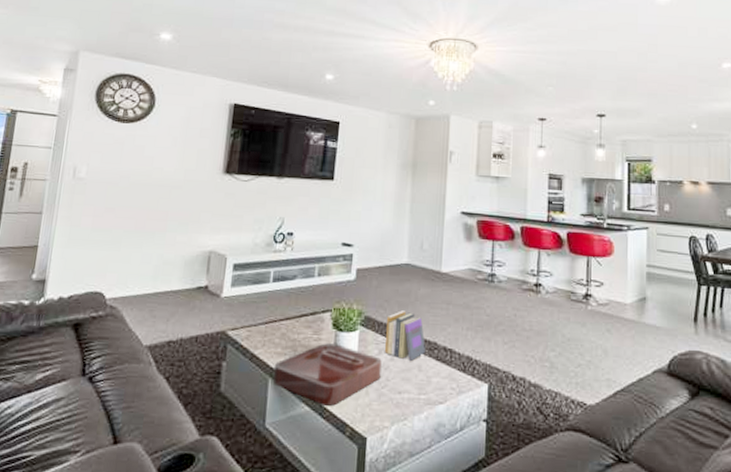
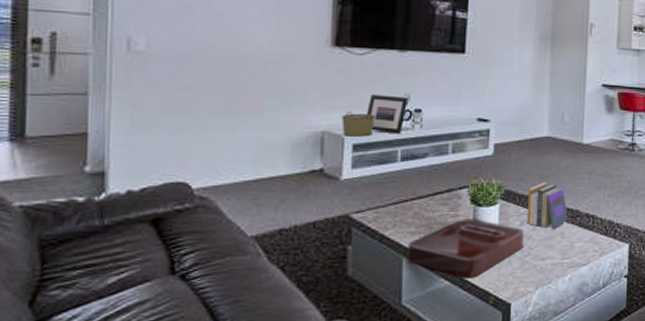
basket: none [226,233,253,257] -> present [342,112,375,137]
picture frame: none [246,218,283,256] -> present [367,95,409,134]

